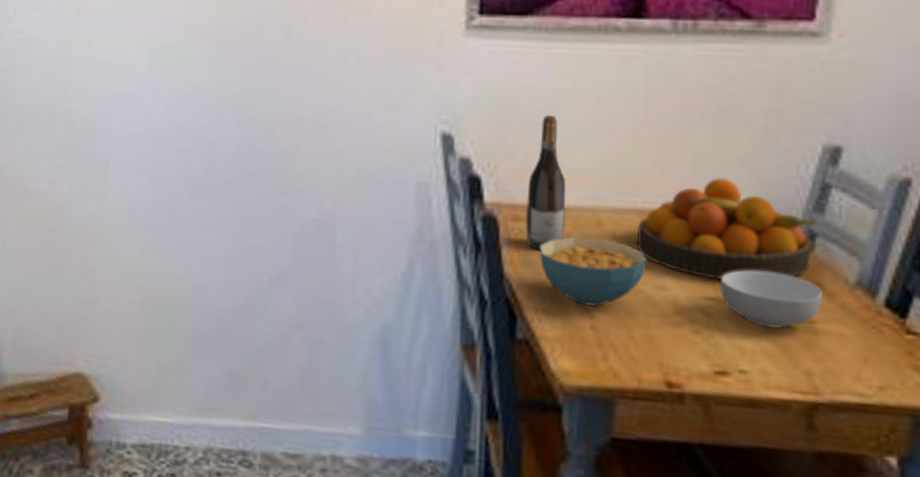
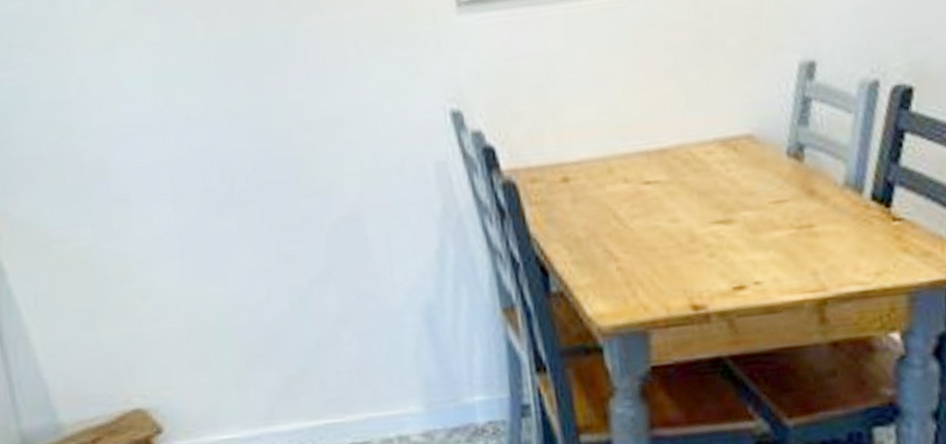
wine bottle: present [525,114,566,250] -> none [539,76,580,206]
cereal bowl: present [539,237,647,307] -> none [559,185,659,250]
fruit bowl: present [636,177,818,280] -> none [645,107,804,205]
cereal bowl: present [719,269,822,329] -> none [726,186,818,239]

